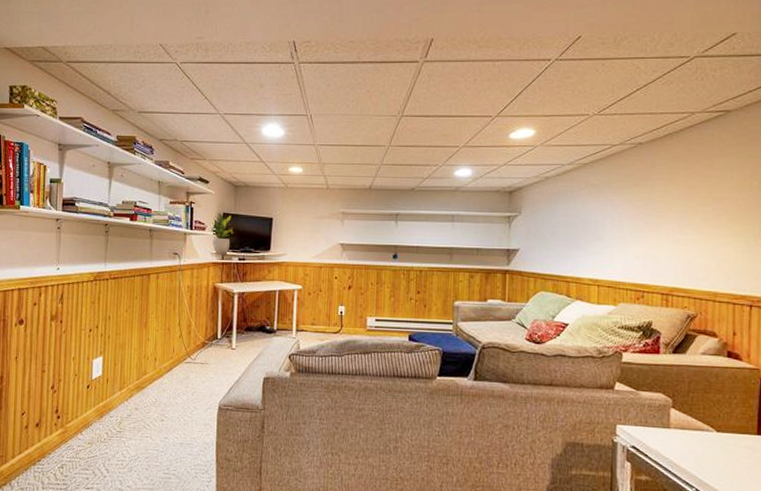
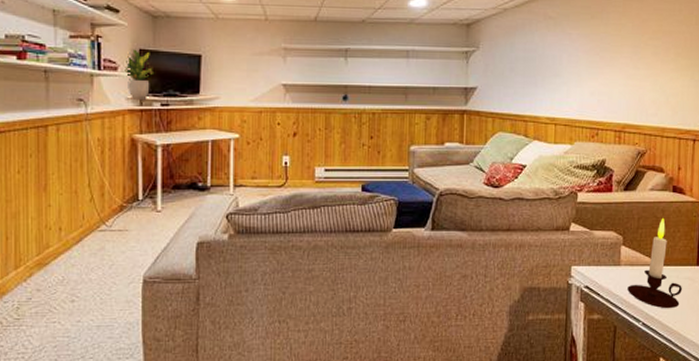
candle: none [678,382,740,478] -> present [627,217,682,309]

